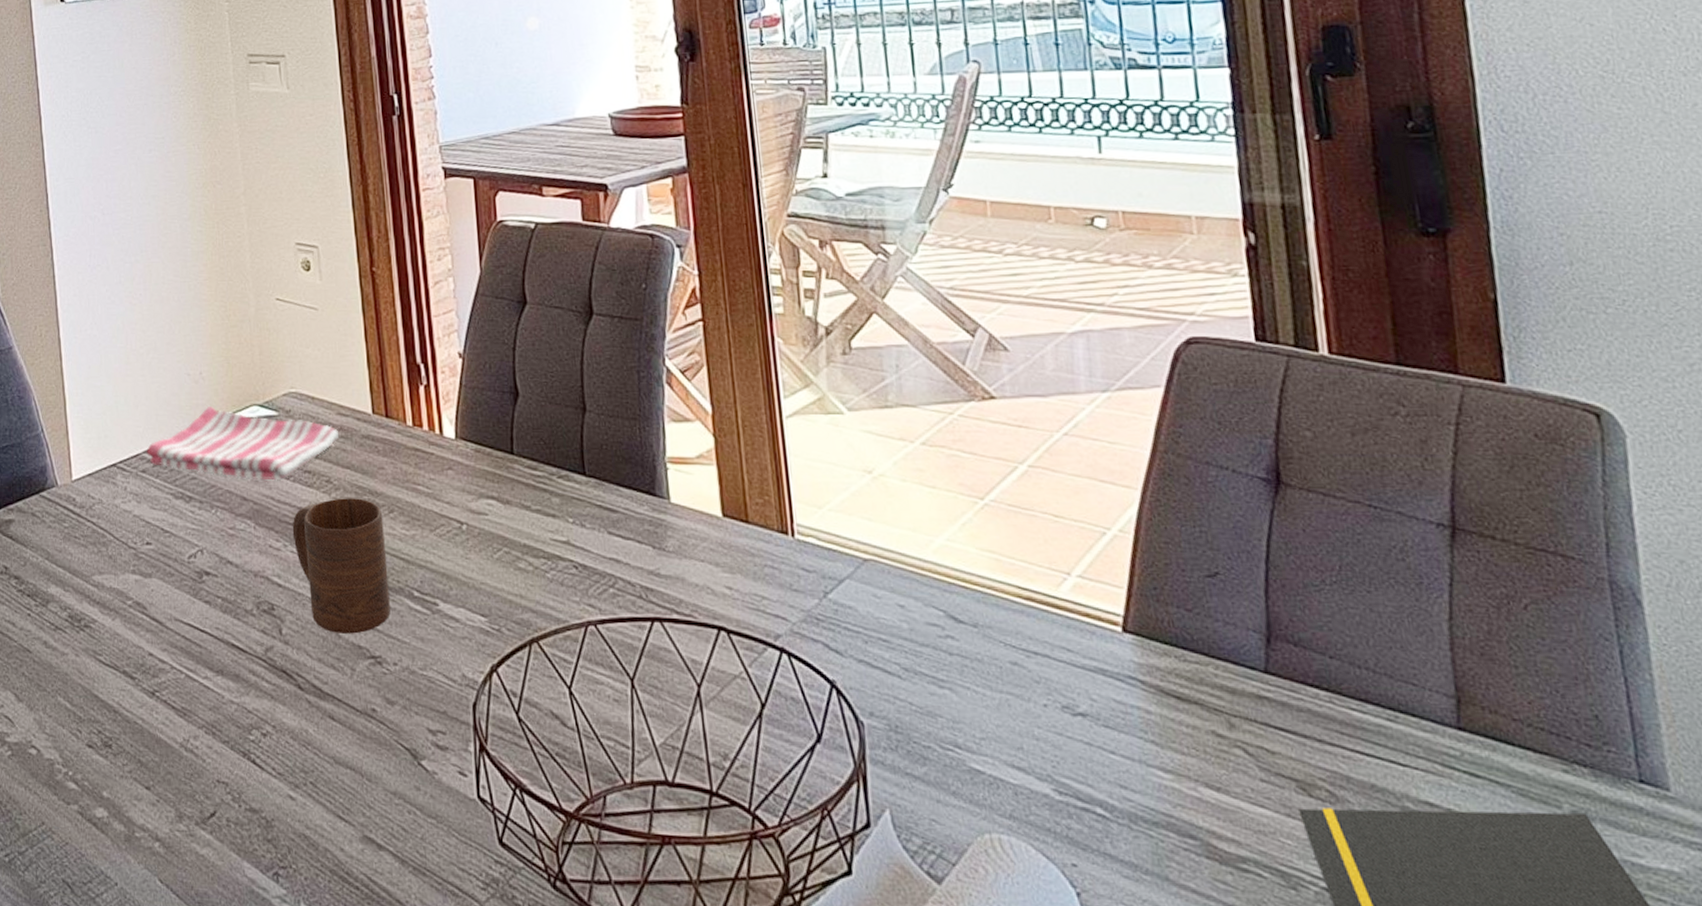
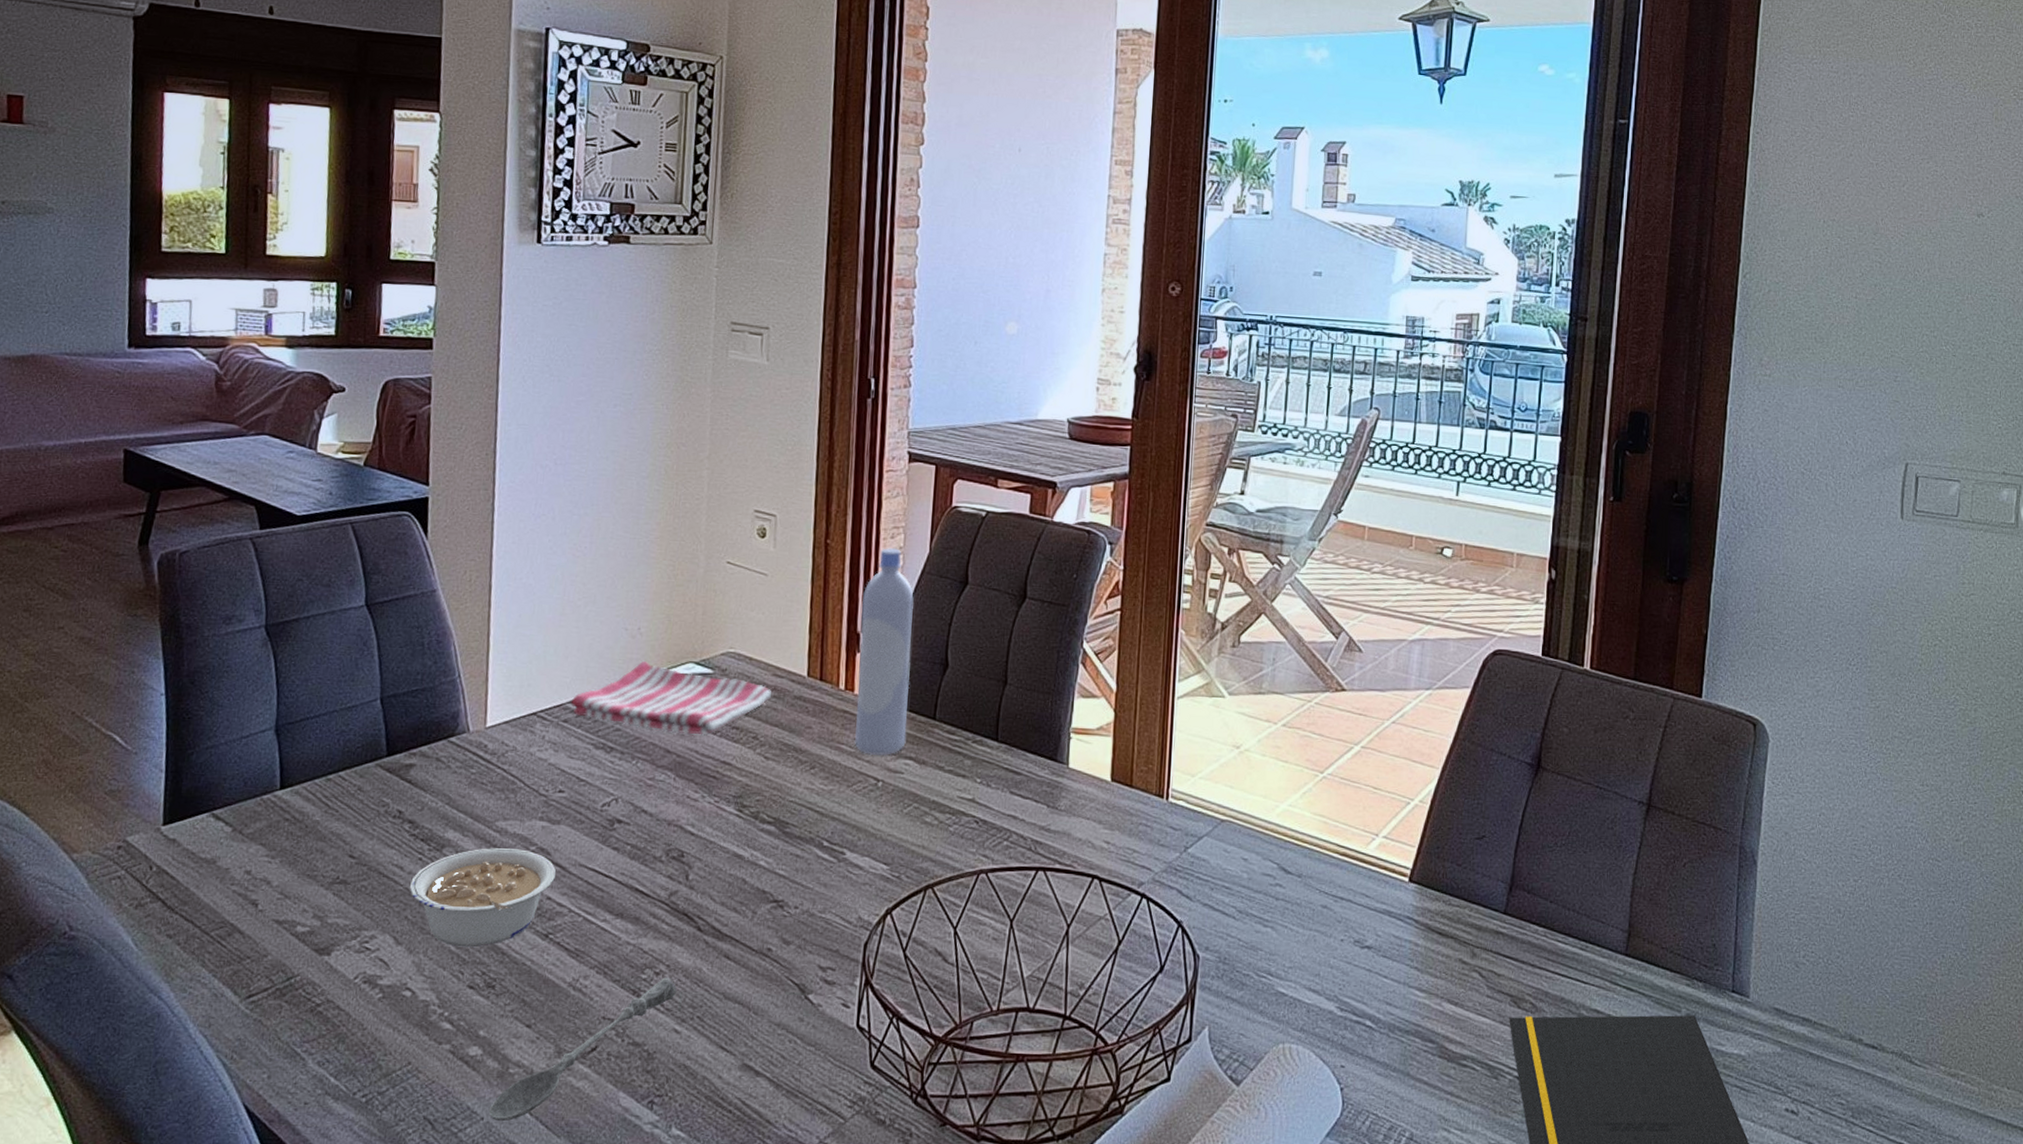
legume: none [22,603,154,705] -> present [409,848,556,948]
soupspoon: none [121,739,286,888] -> present [488,977,677,1122]
cup: present [292,498,391,634] -> none [712,753,804,880]
bottle: none [416,270,485,497] -> present [854,547,914,756]

